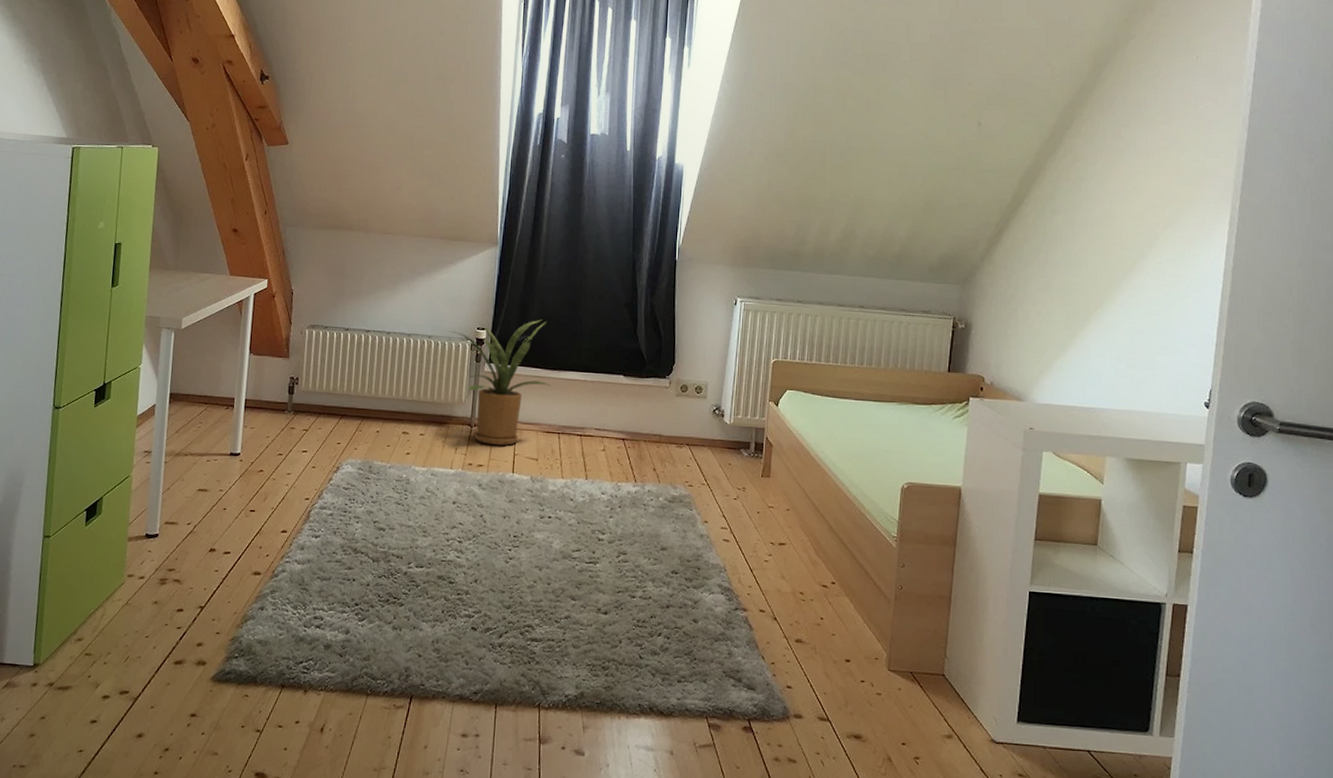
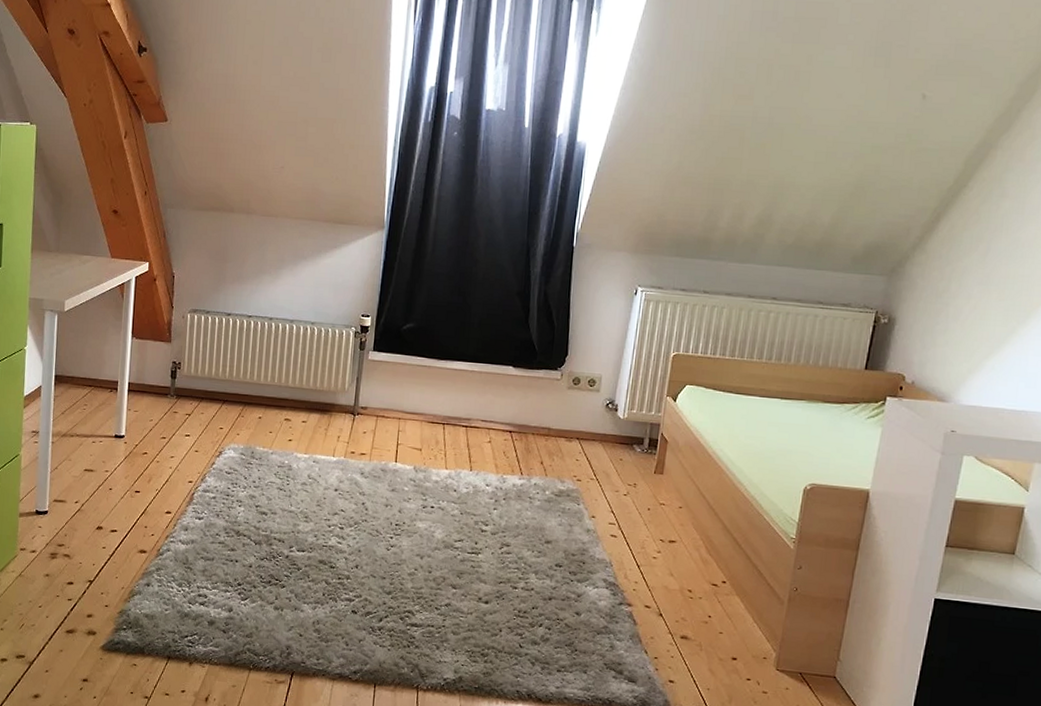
house plant: present [448,319,550,446] -> none [331,307,436,435]

